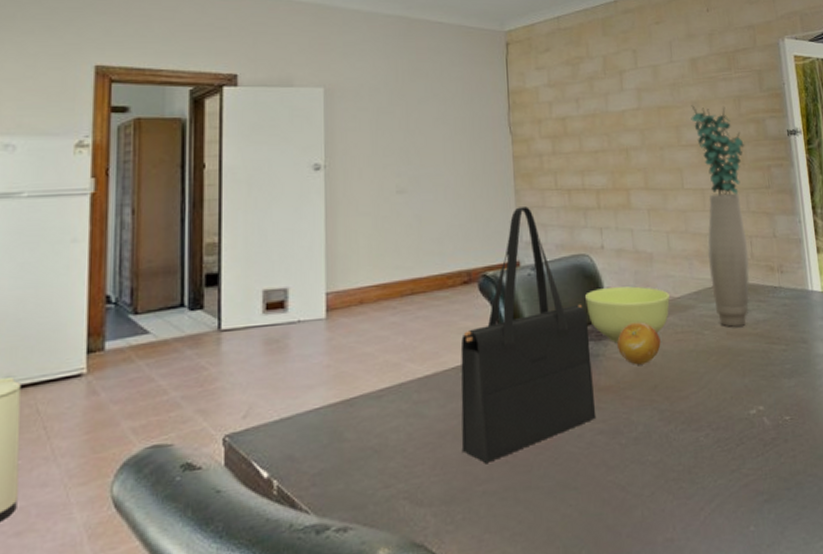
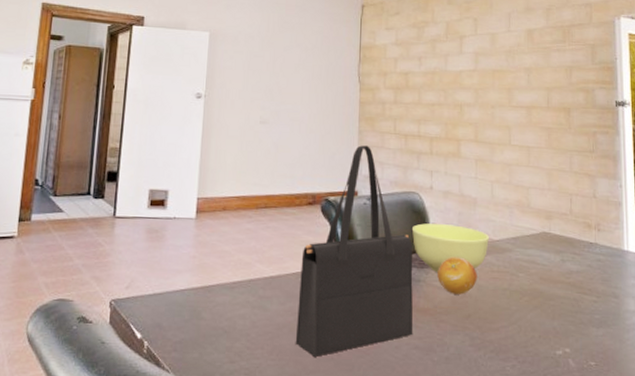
vase: present [691,105,750,327] -> none [523,71,572,274]

